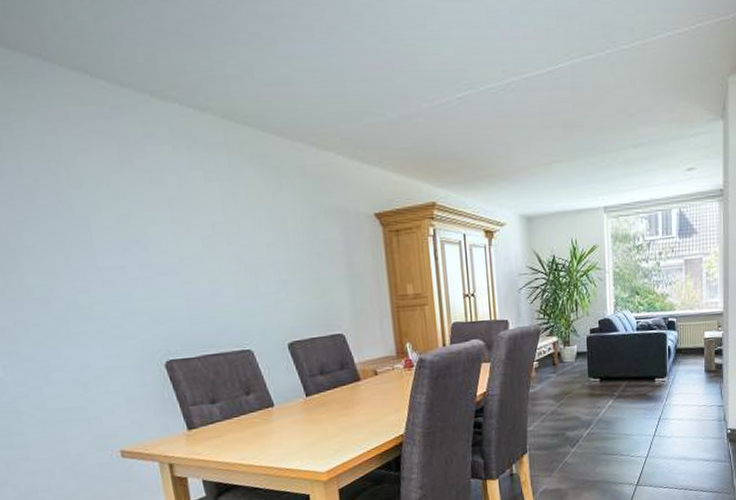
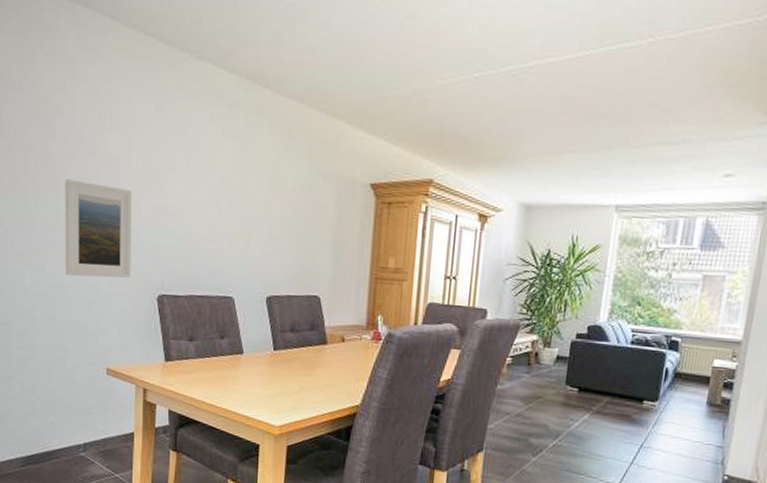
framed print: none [23,248,130,357] -> present [65,179,132,278]

